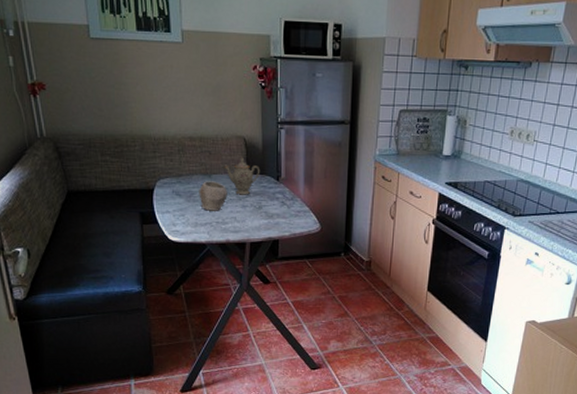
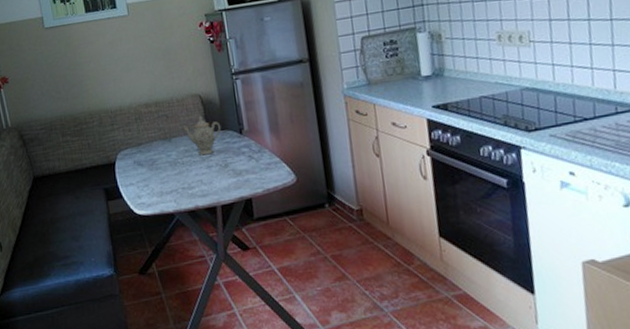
bowl: present [199,181,228,211] -> none [160,145,190,177]

